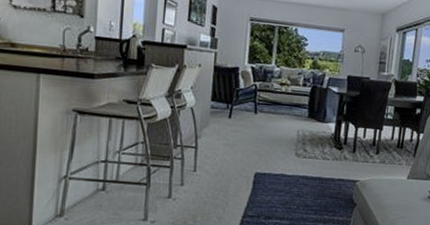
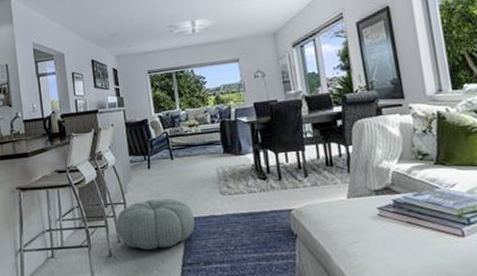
pouf: none [181,148,265,198] -> present [116,198,195,250]

